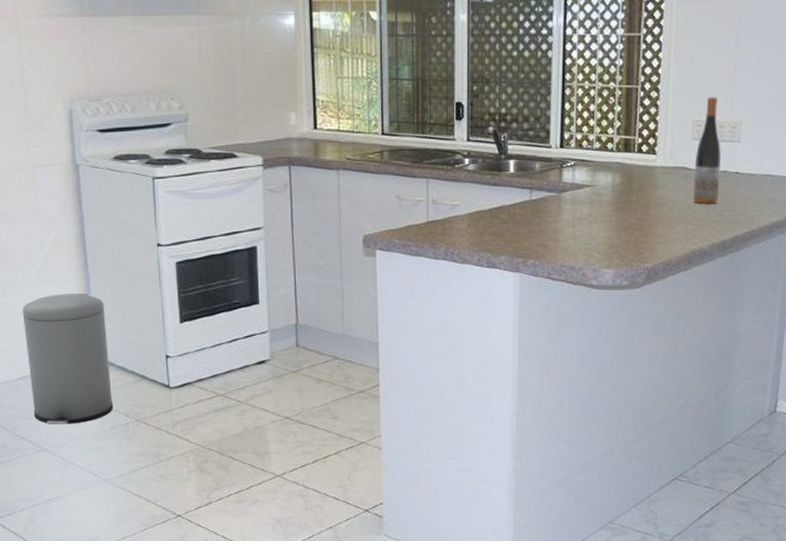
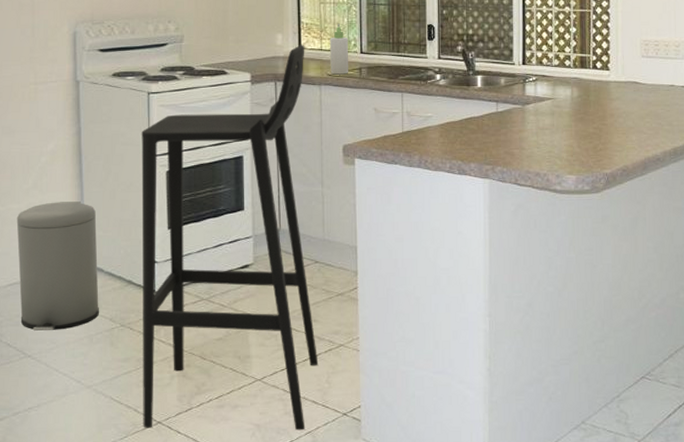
bar stool: none [148,124,339,526] -> present [141,44,319,431]
bottle: none [348,101,370,158] -> present [330,23,349,75]
wine bottle: present [692,97,721,204] -> none [644,20,668,115]

